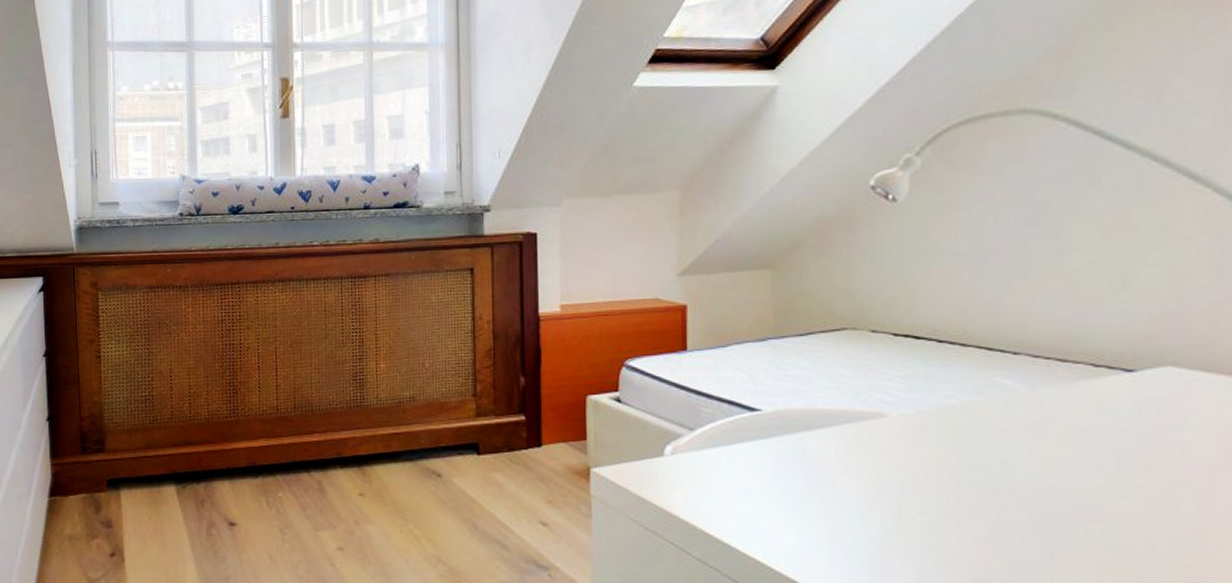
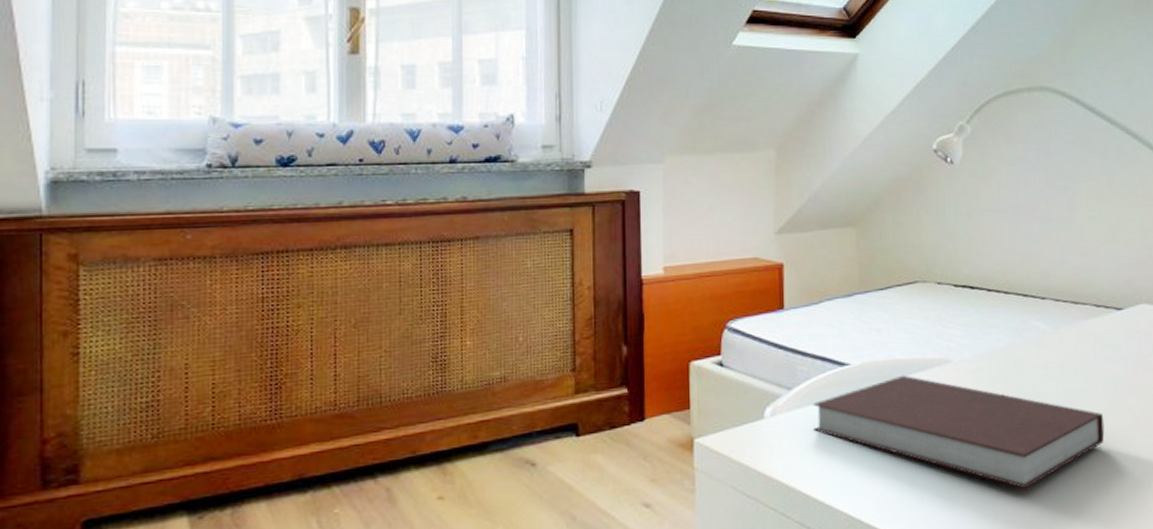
notebook: none [718,425,1100,562] -> present [813,375,1105,489]

